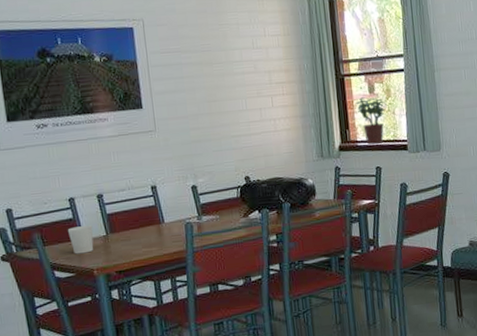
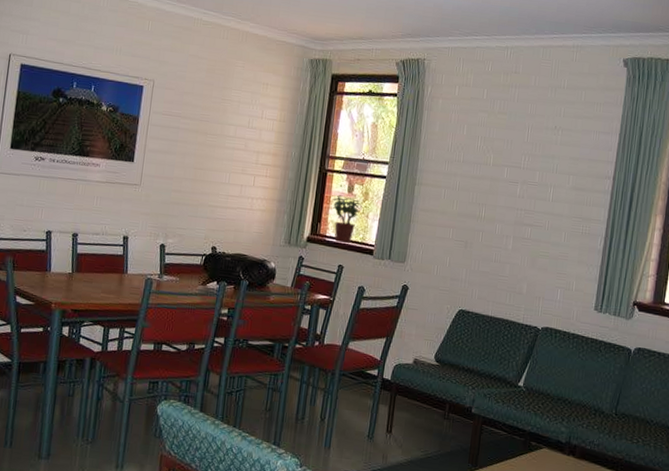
dixie cup: present [67,225,94,254] -> none [37,258,62,286]

